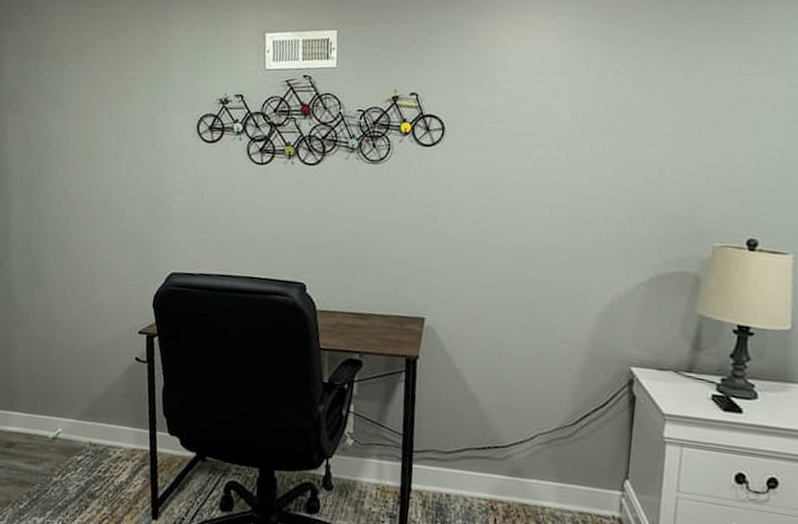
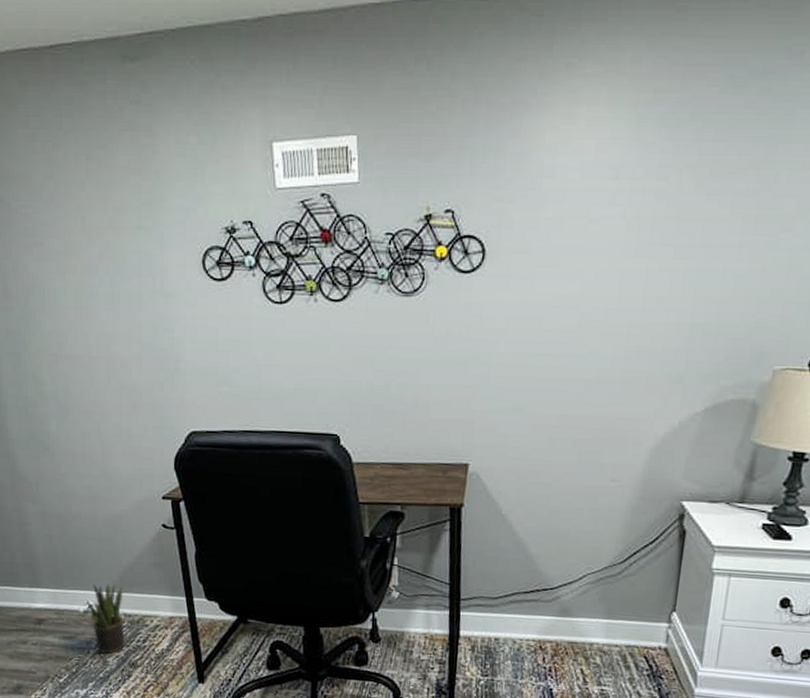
potted plant: none [55,411,92,483] -> present [86,583,126,654]

